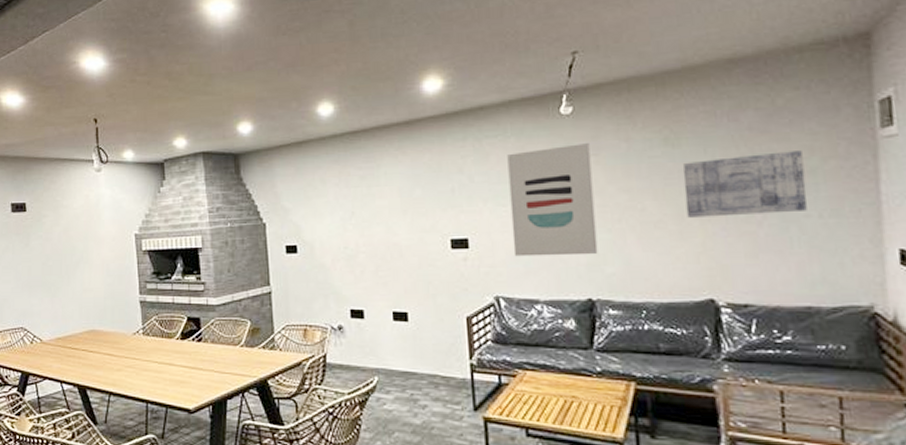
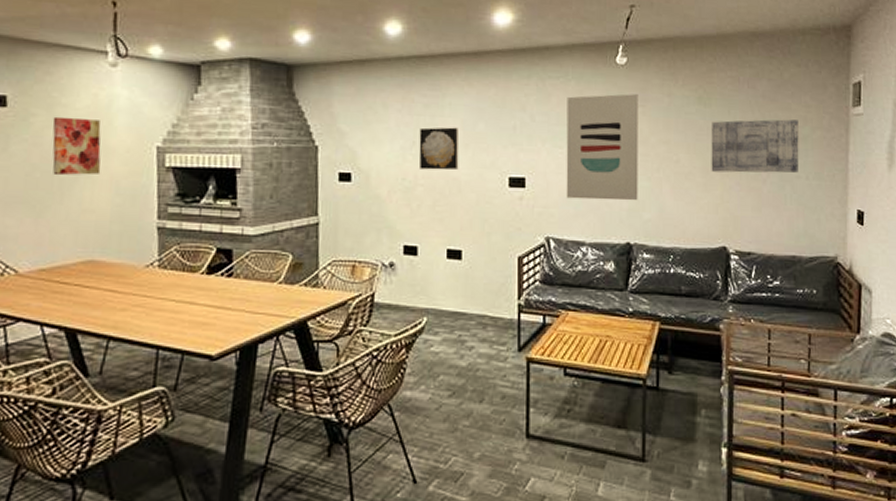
wall art: none [58,215,95,263] -> present [52,116,101,176]
wall art: none [357,195,399,238] -> present [419,127,460,171]

